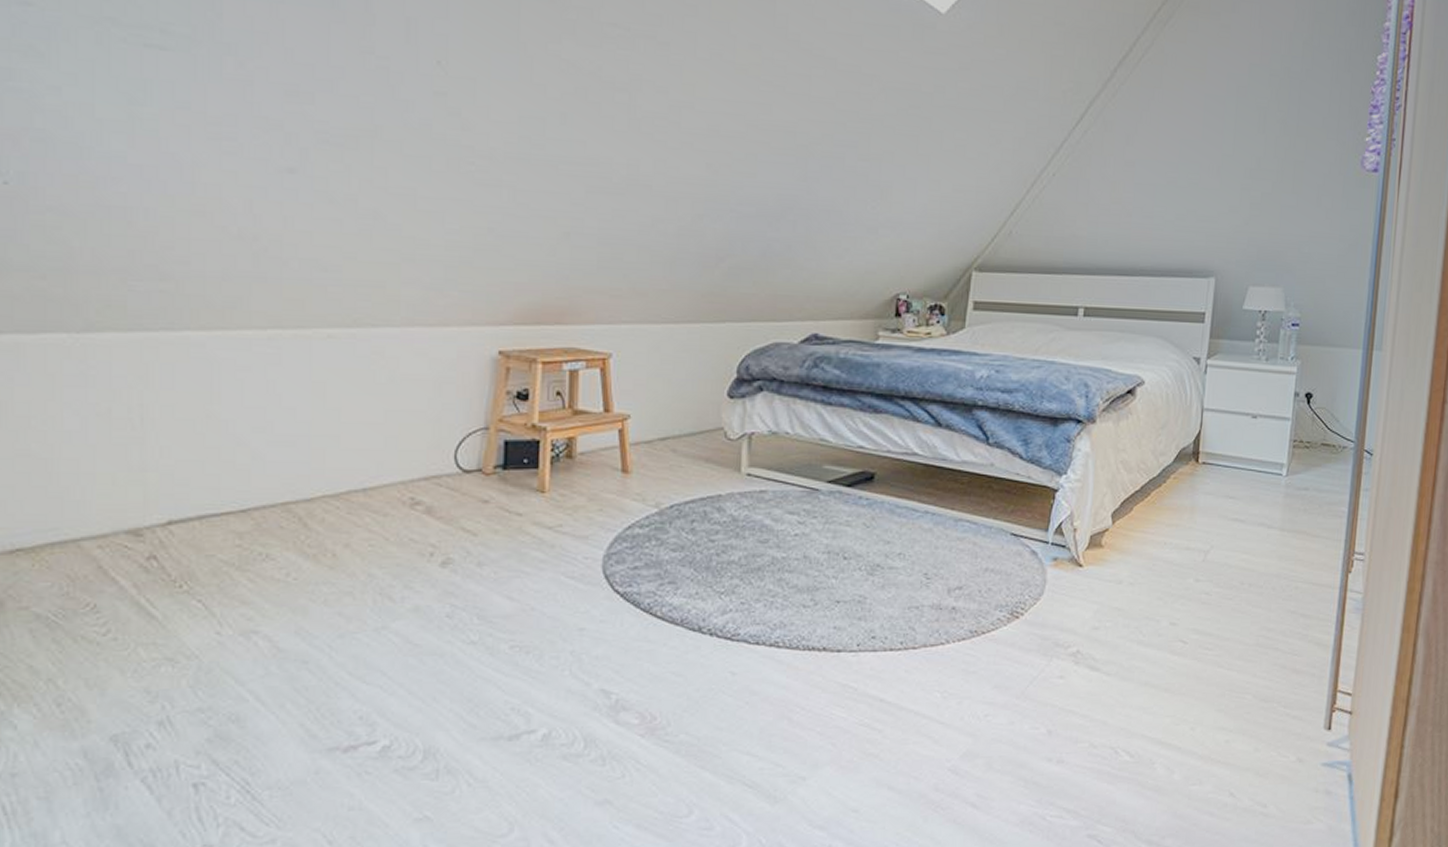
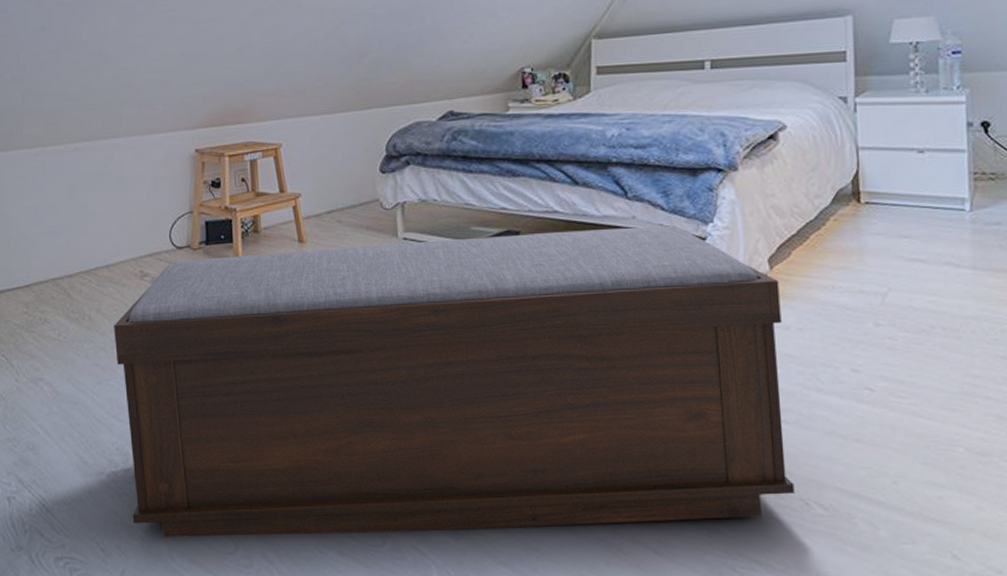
bench: none [367,474,1119,822] -> present [114,225,795,537]

